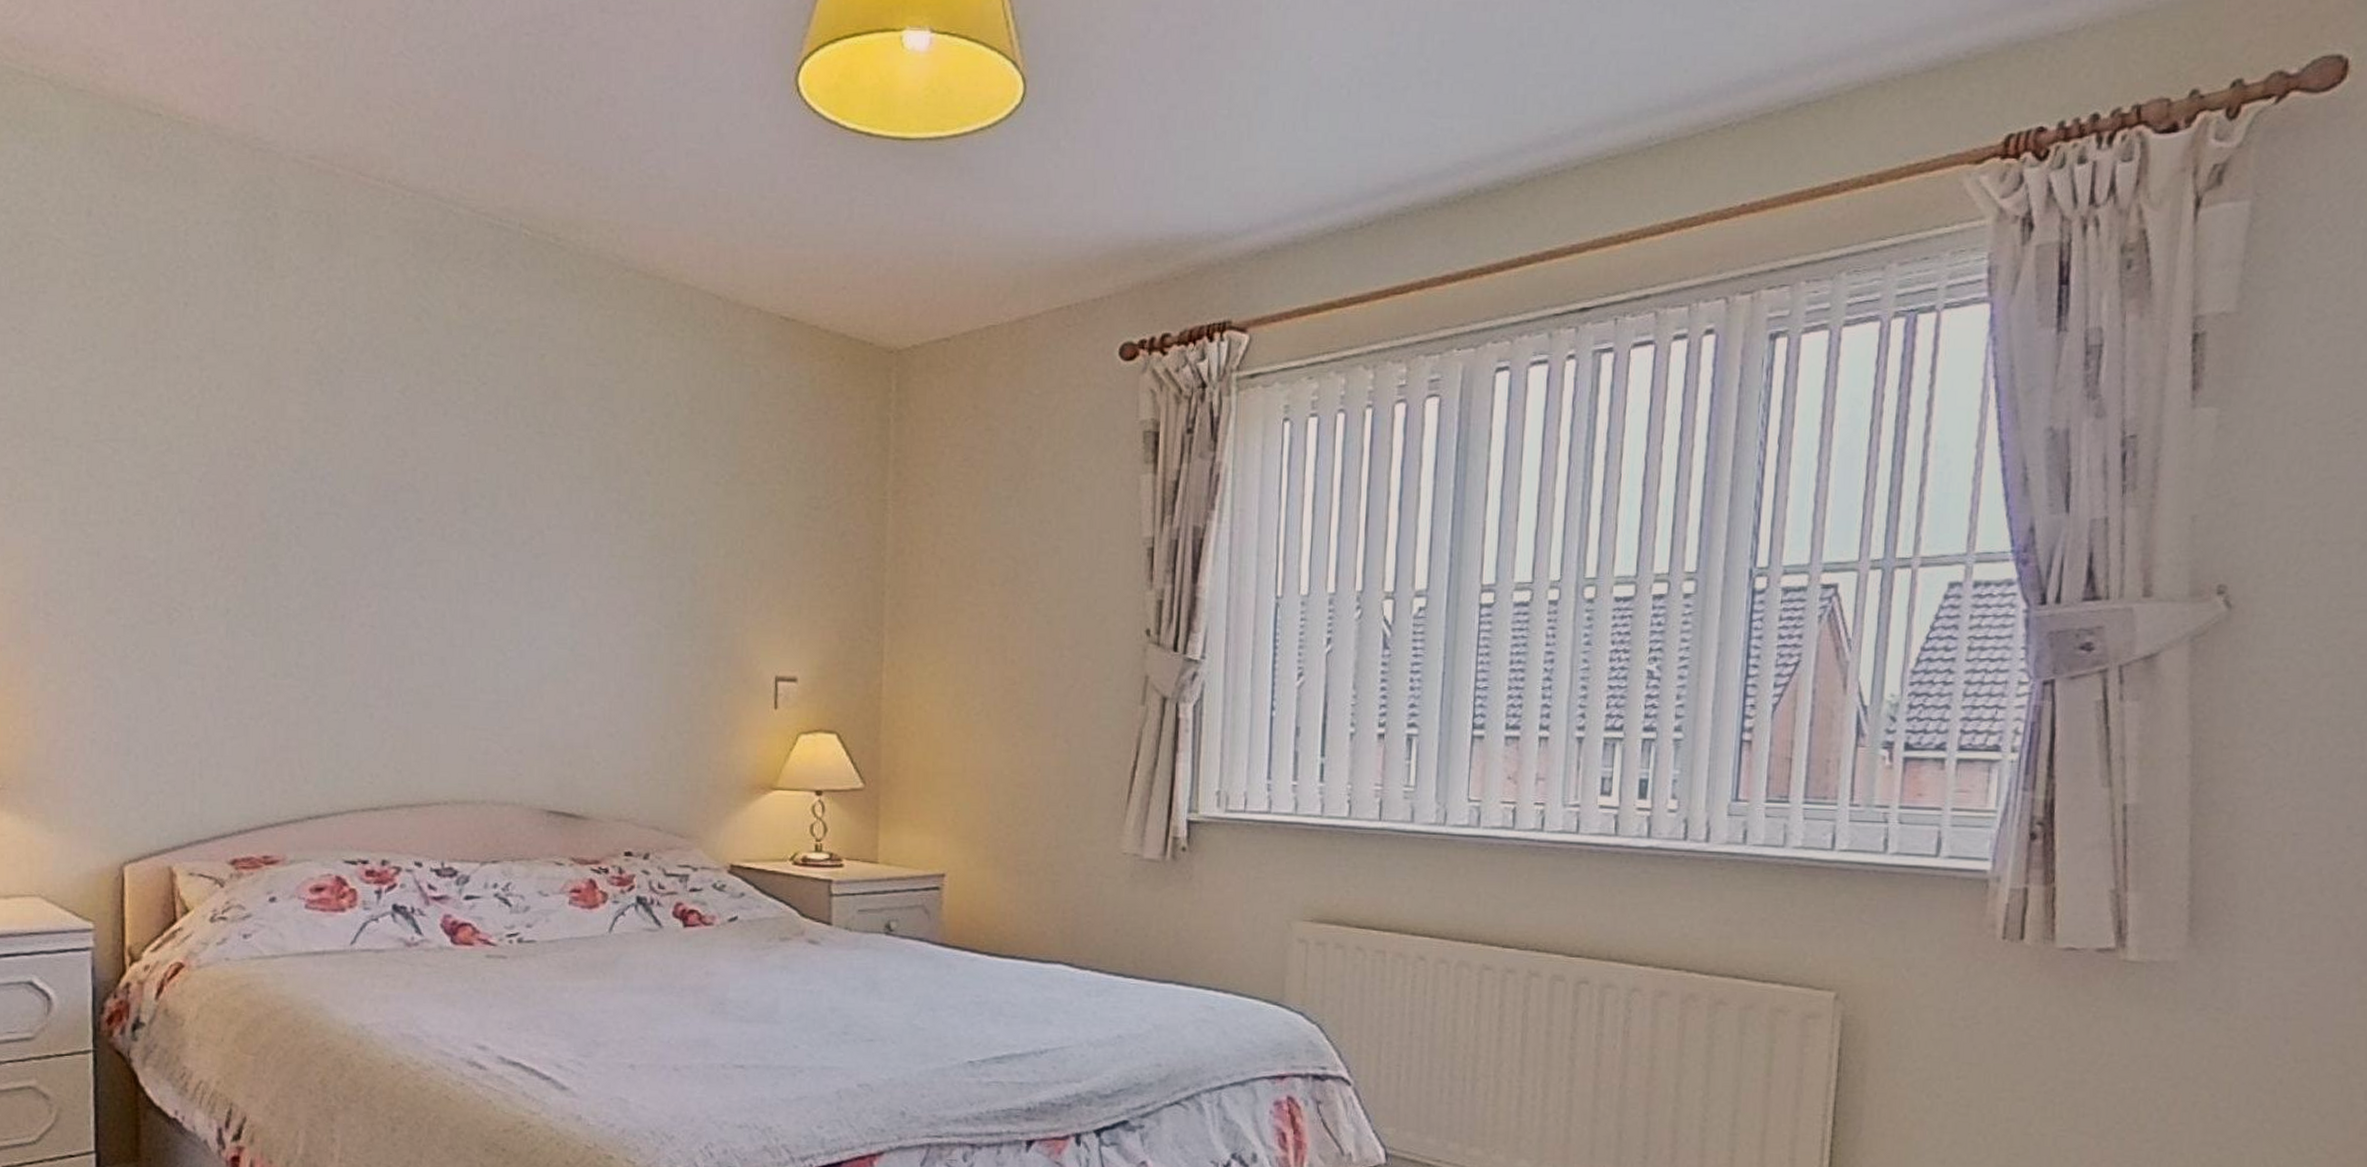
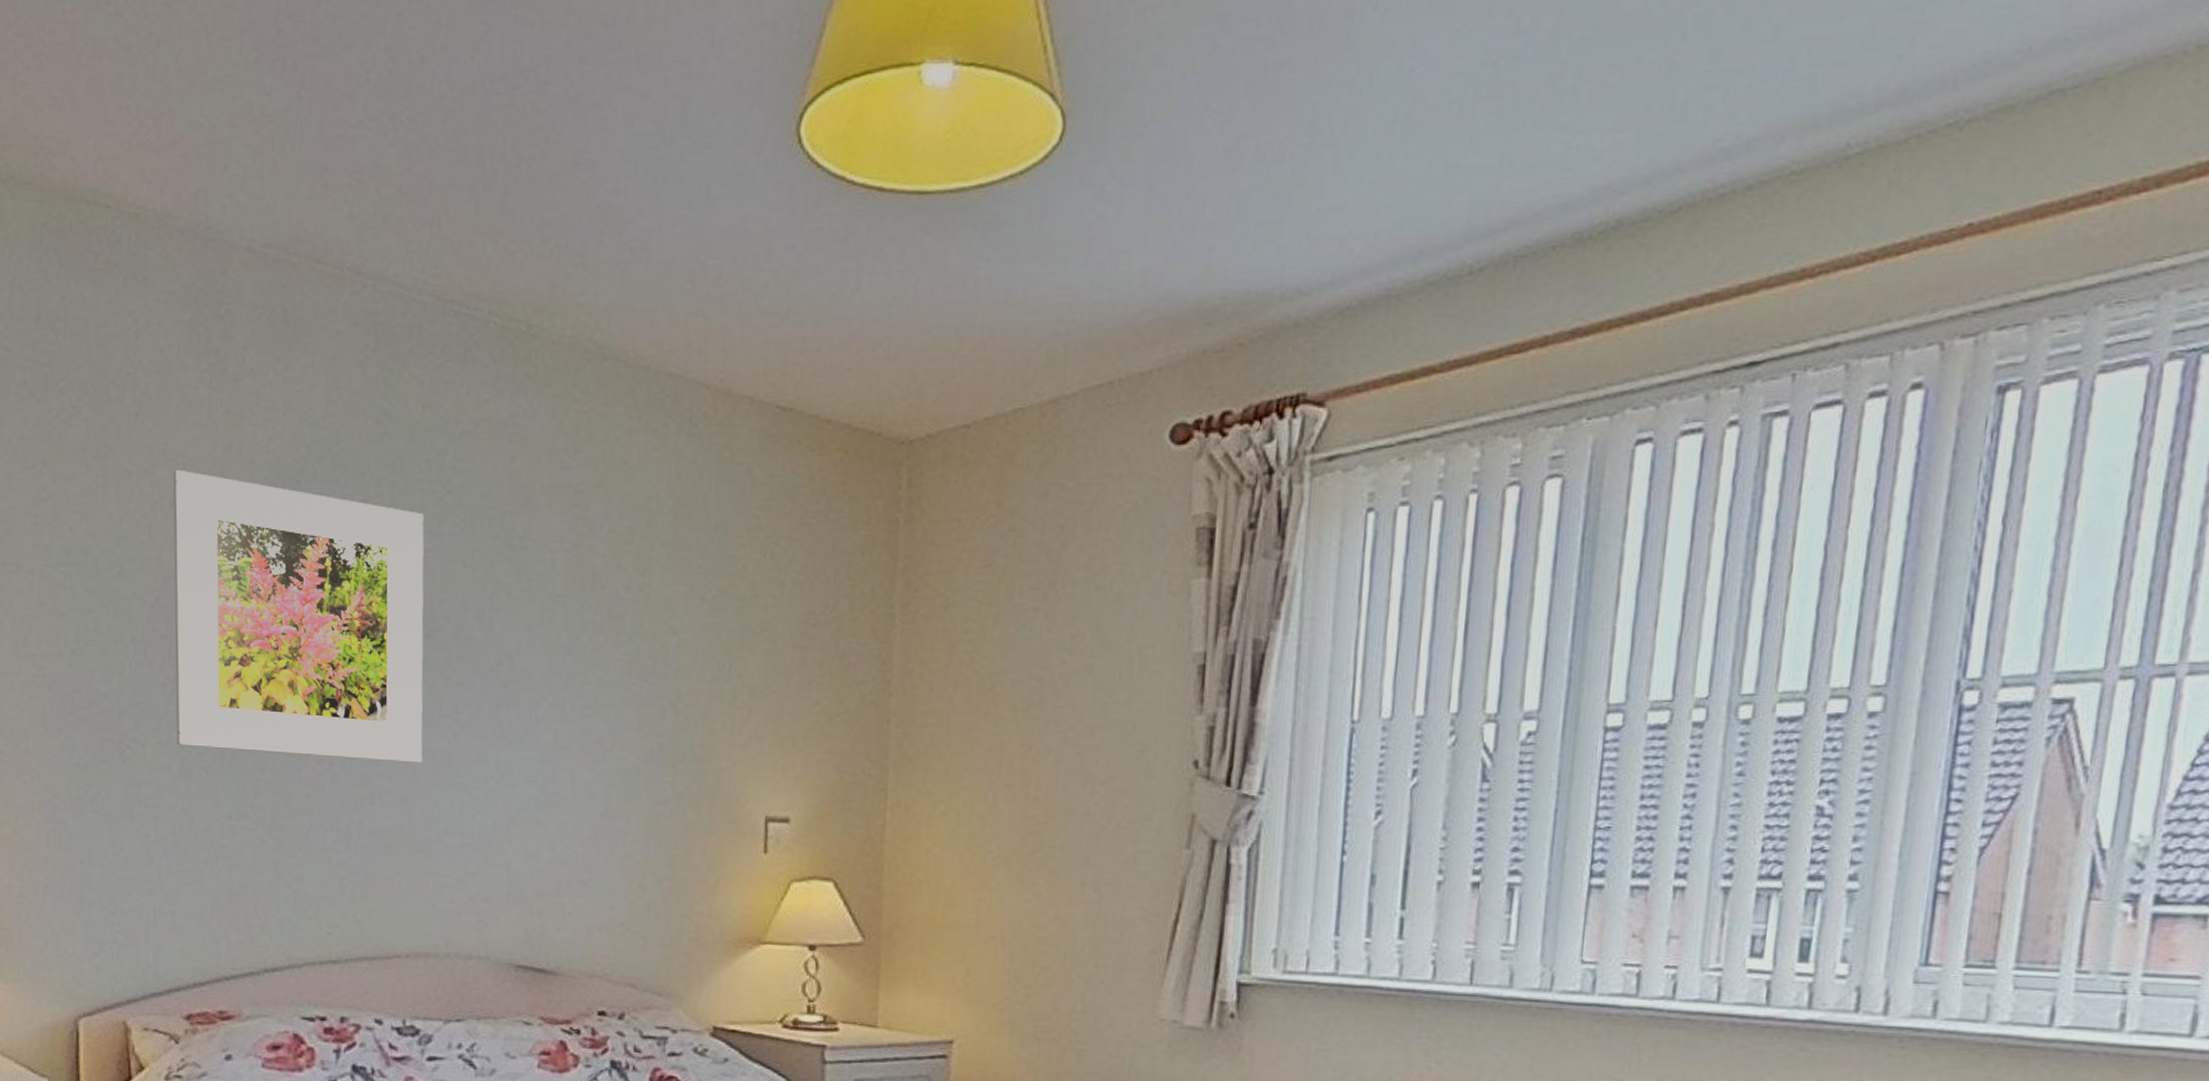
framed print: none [220,355,461,627] -> present [172,469,424,763]

